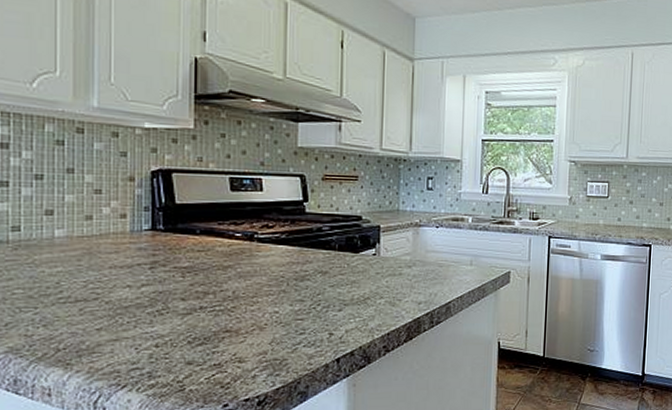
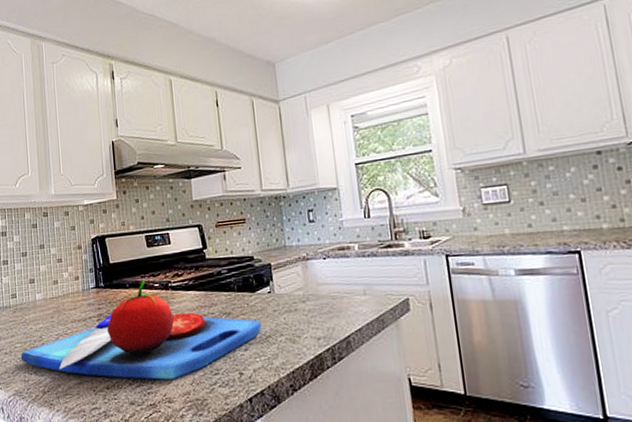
chopping board: none [21,227,360,338] -> present [20,280,261,380]

